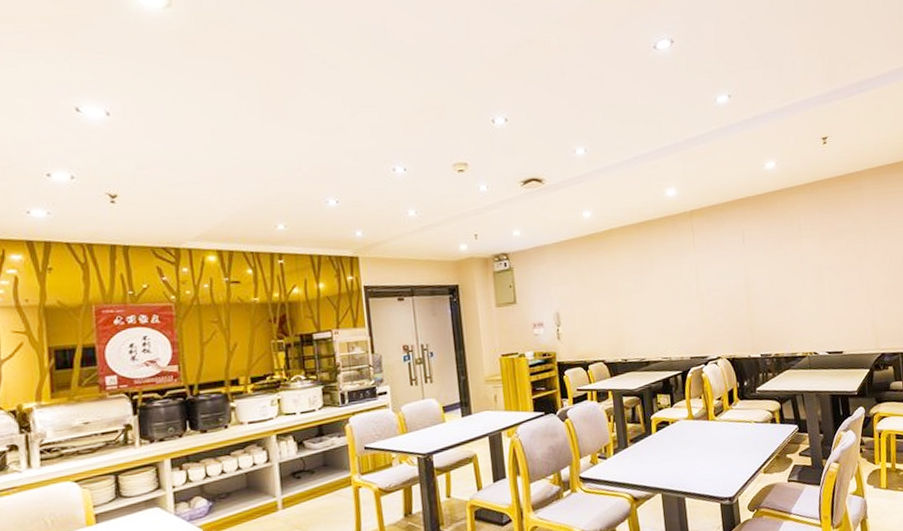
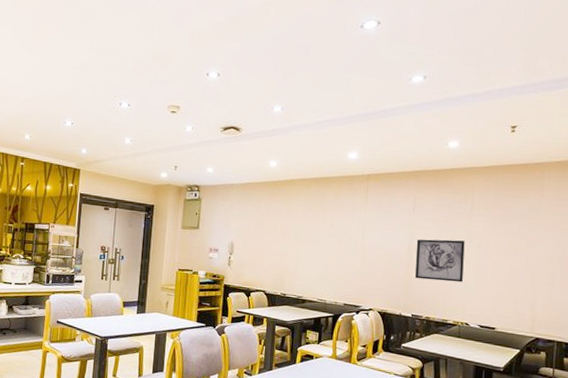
wall art: none [751,266,804,315] -> present [415,239,465,283]

